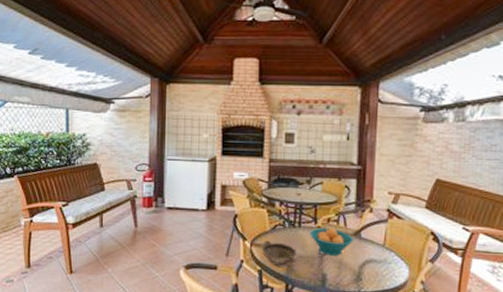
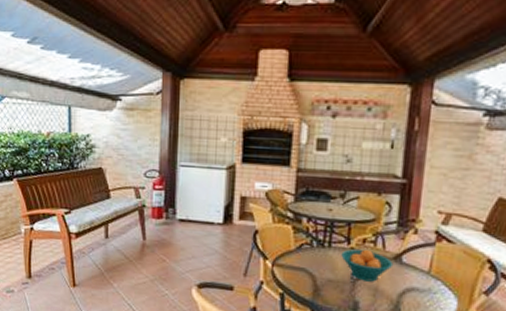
bowl: present [262,240,297,268] -> none [285,260,325,292]

